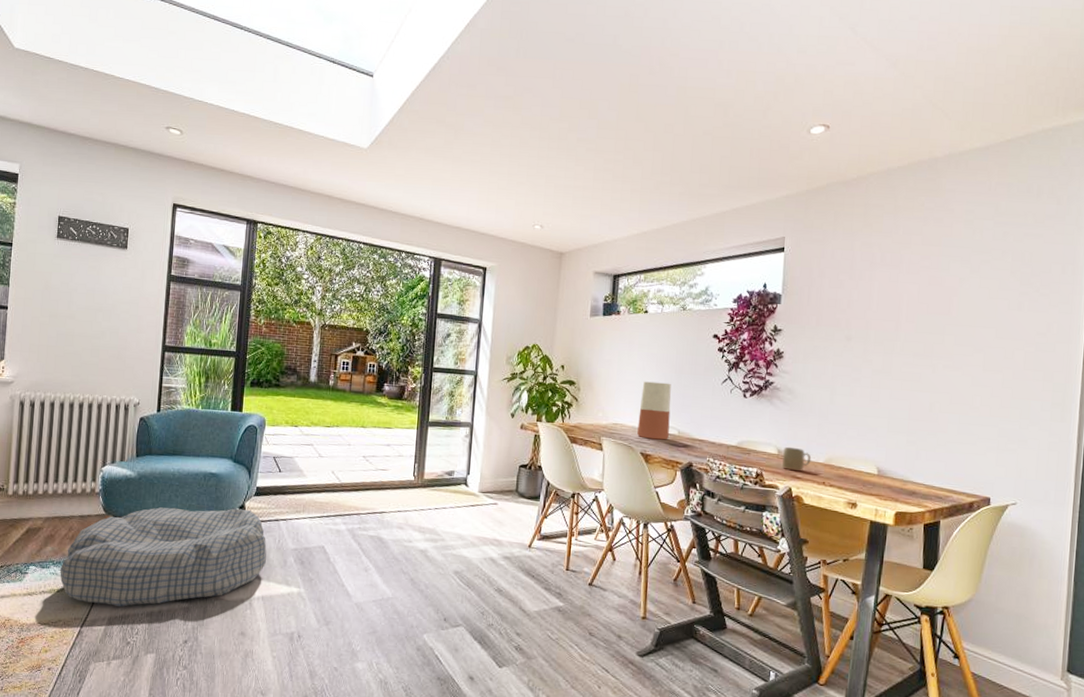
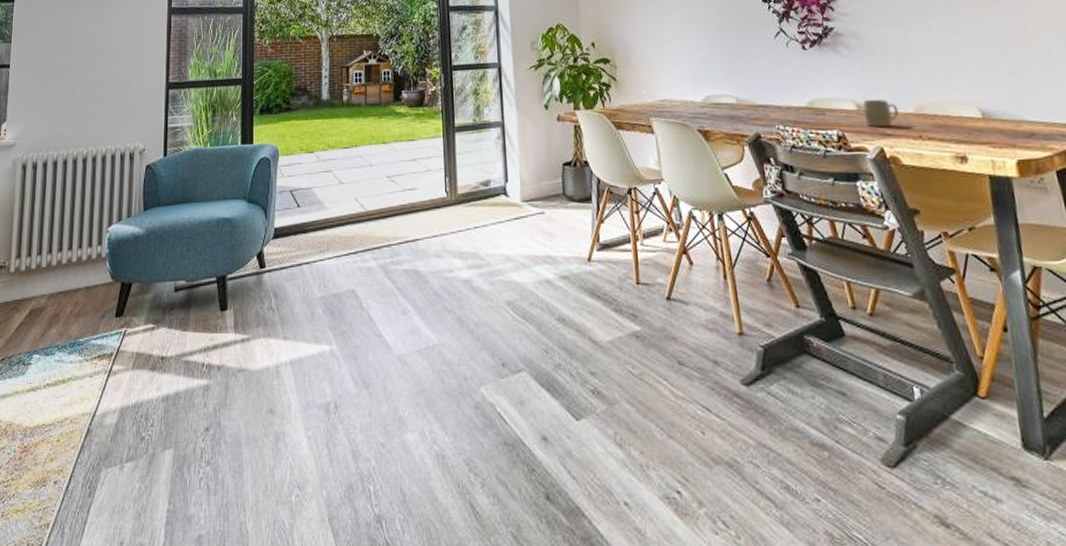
dog bed: present [60,507,267,607] -> none [65,256,292,393]
vase: present [637,381,672,440] -> none [685,45,727,113]

